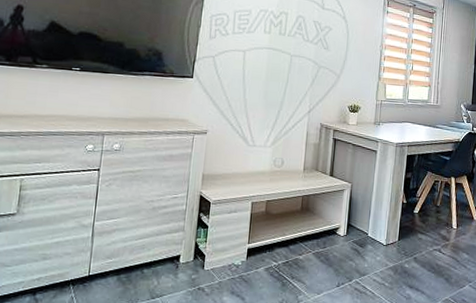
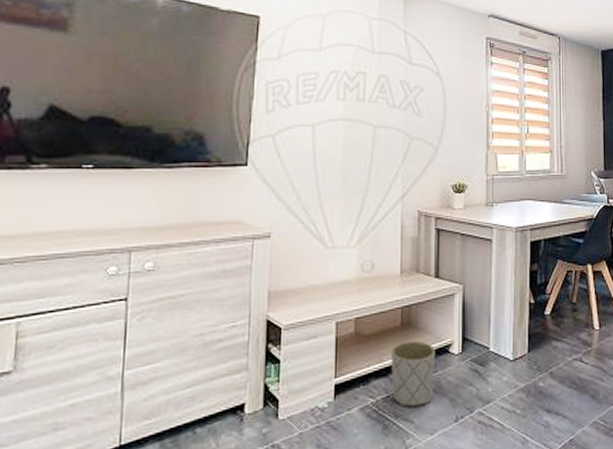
planter: none [290,222,326,272] -> present [391,341,435,407]

